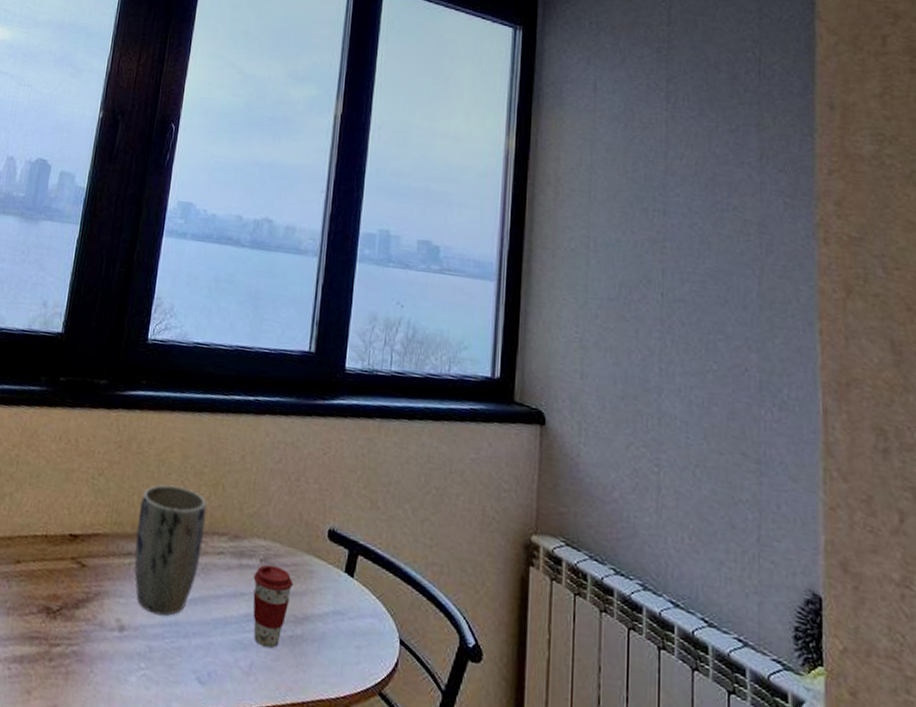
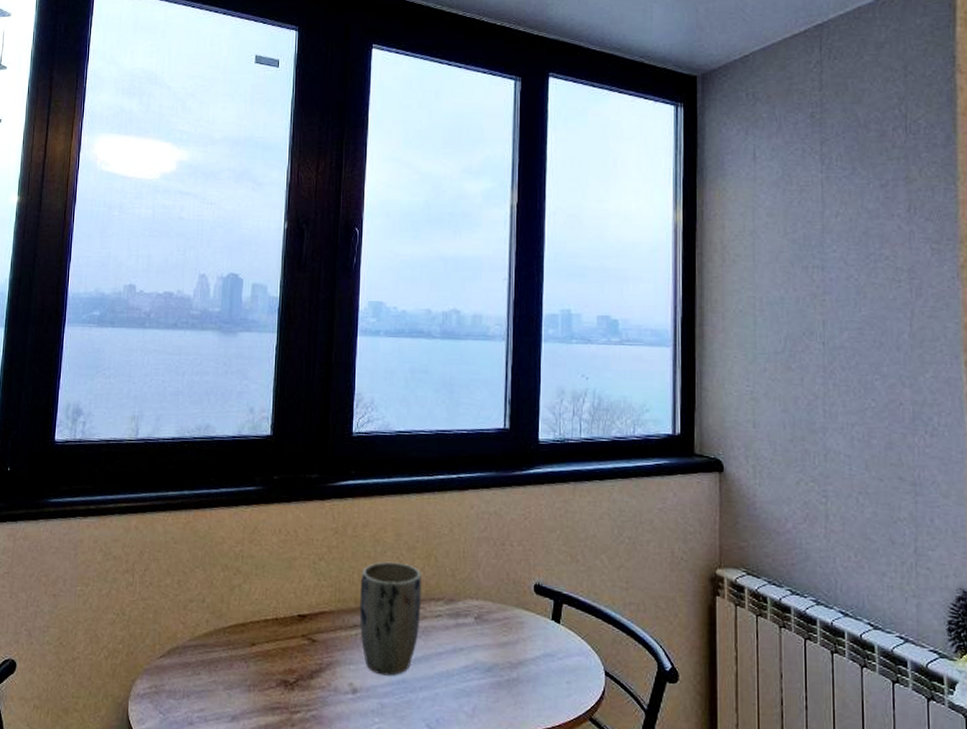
coffee cup: present [253,564,294,649] -> none [470,621,506,693]

